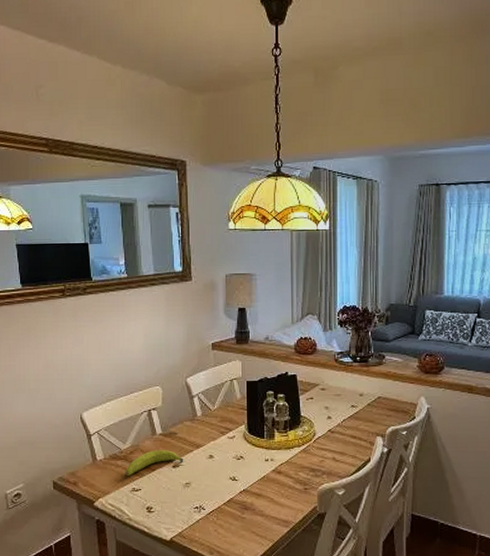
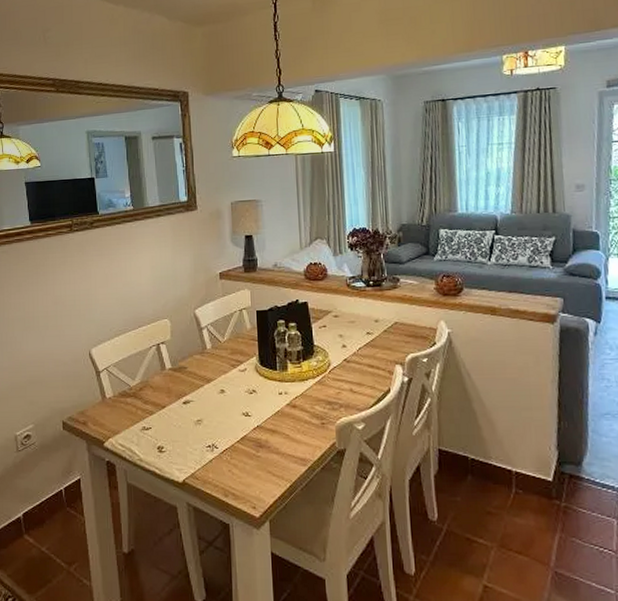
fruit: present [125,450,184,476] -> none [135,385,195,414]

